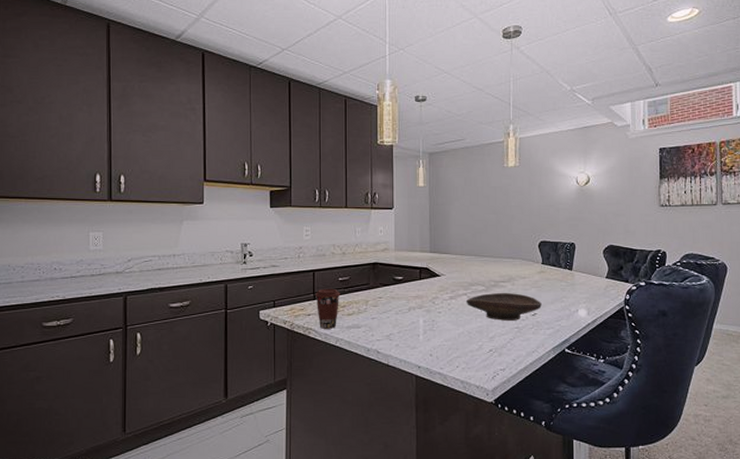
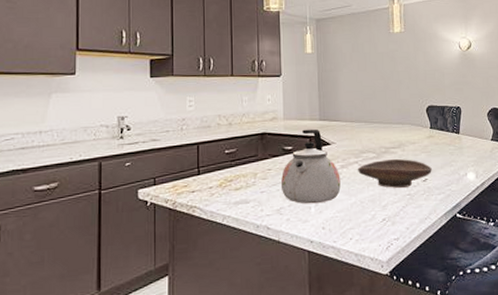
coffee cup: present [315,288,340,329] -> none [200,162,227,206]
kettle: none [390,260,449,332] -> present [280,129,341,204]

